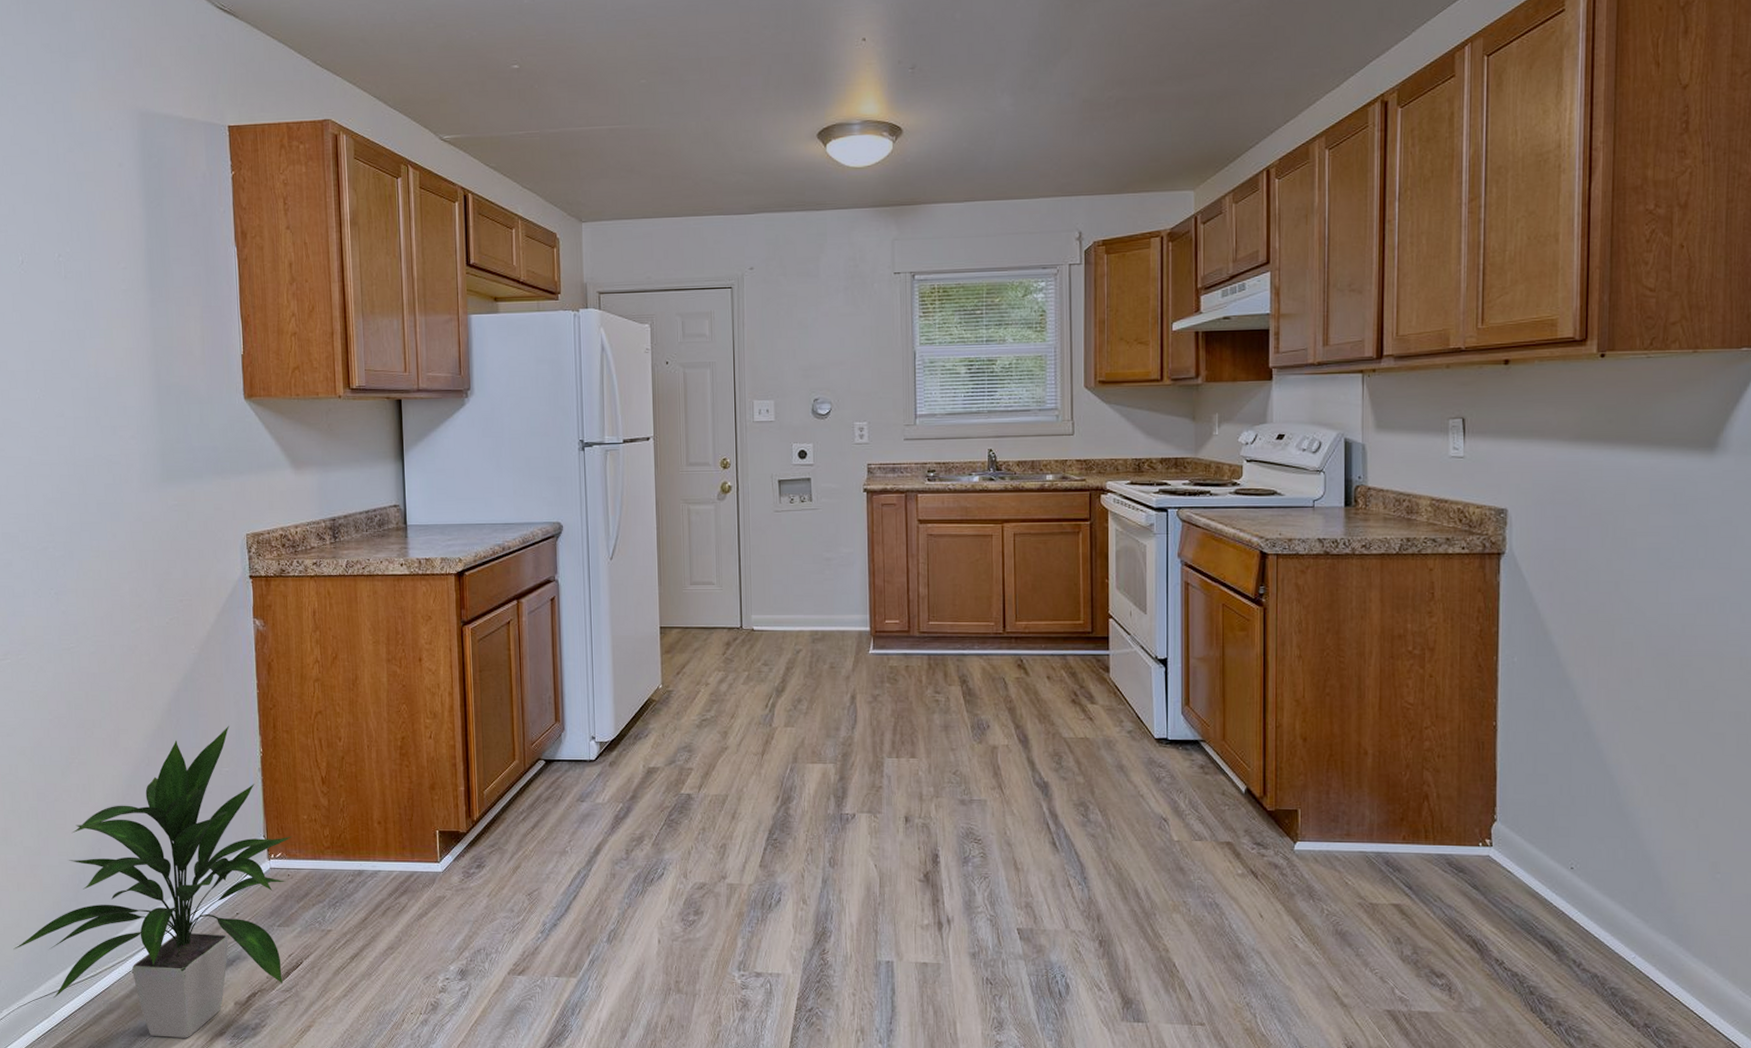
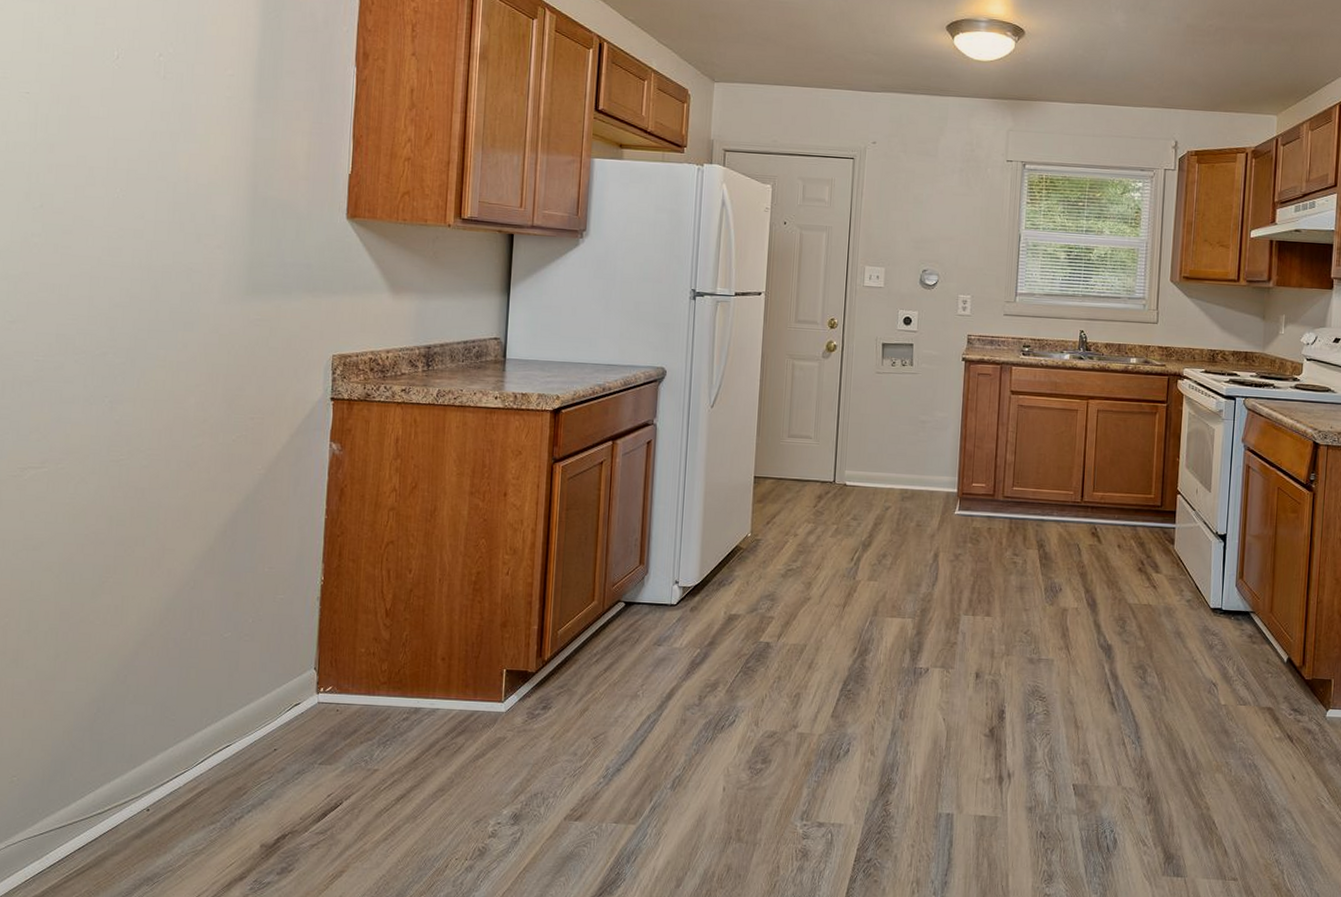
indoor plant: present [13,725,293,1038] -> none [9,550,347,883]

